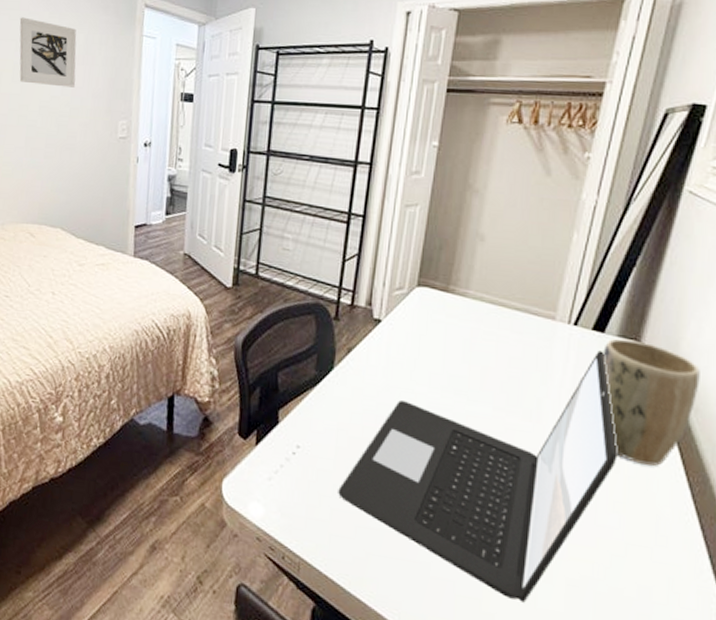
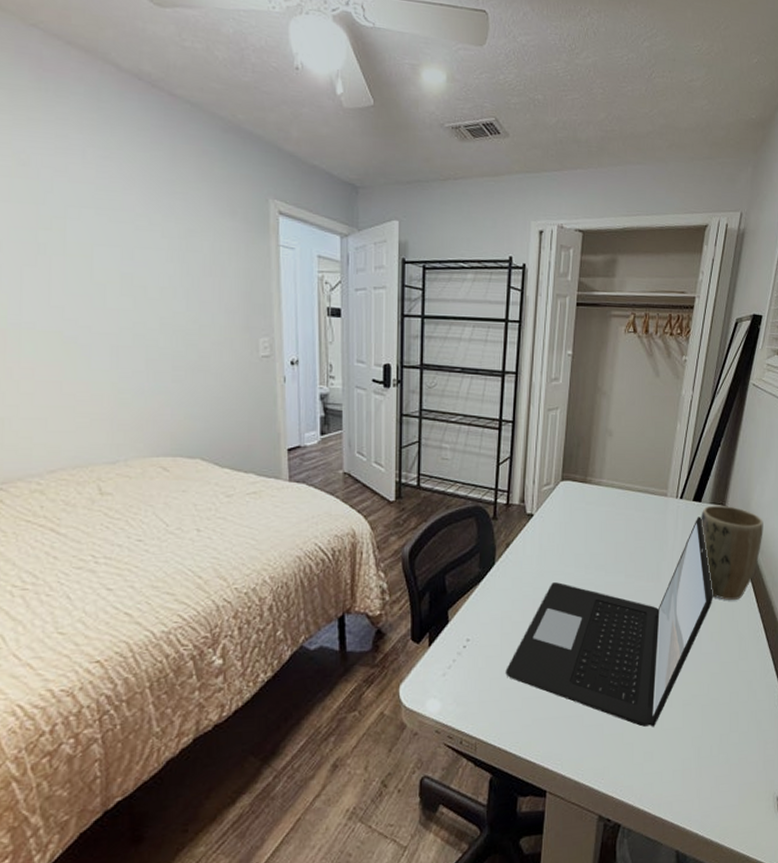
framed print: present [19,17,77,88] -> none [123,219,204,302]

